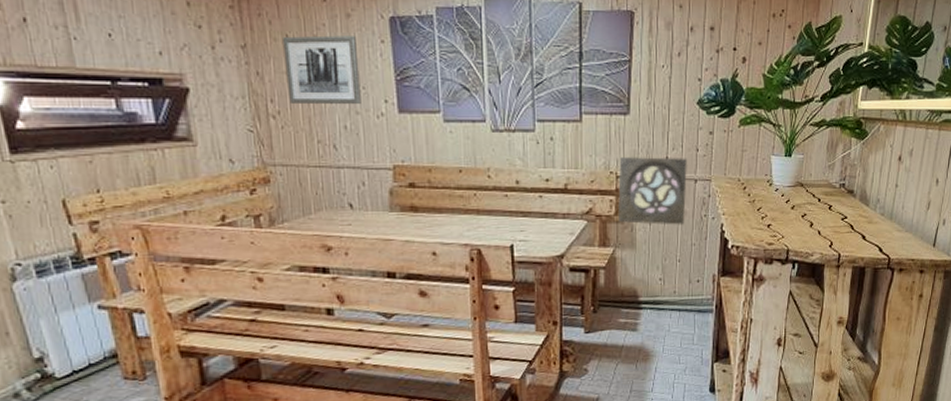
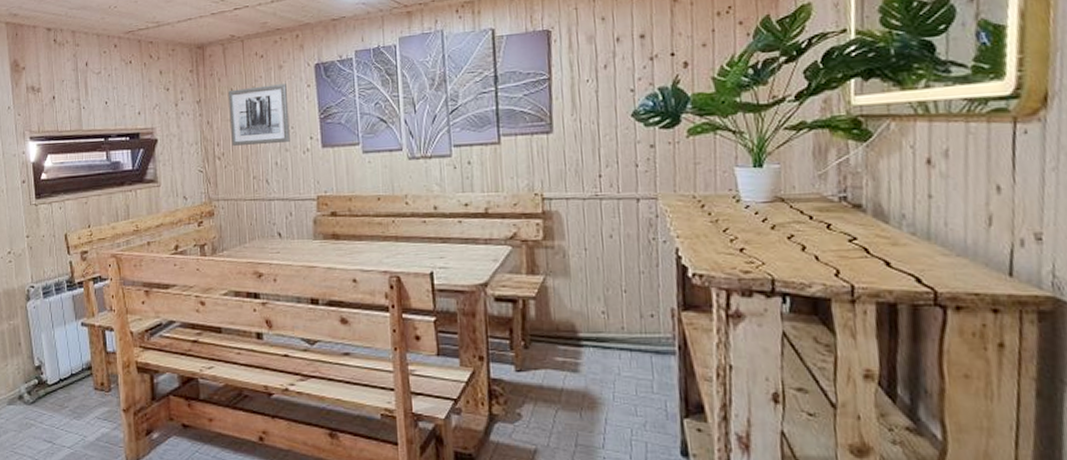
wall ornament: present [618,157,687,225] -> none [544,175,629,250]

